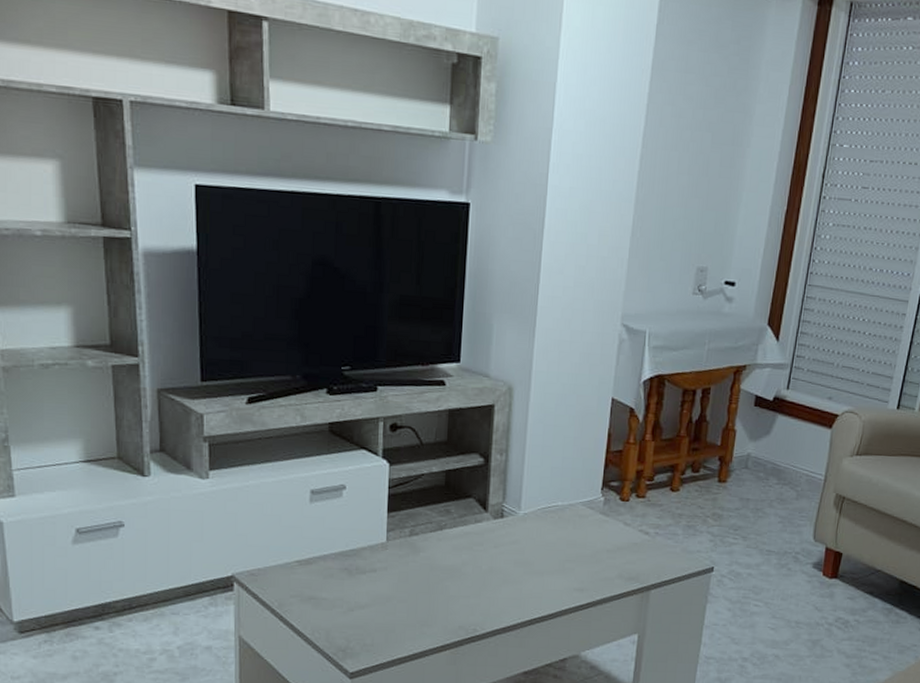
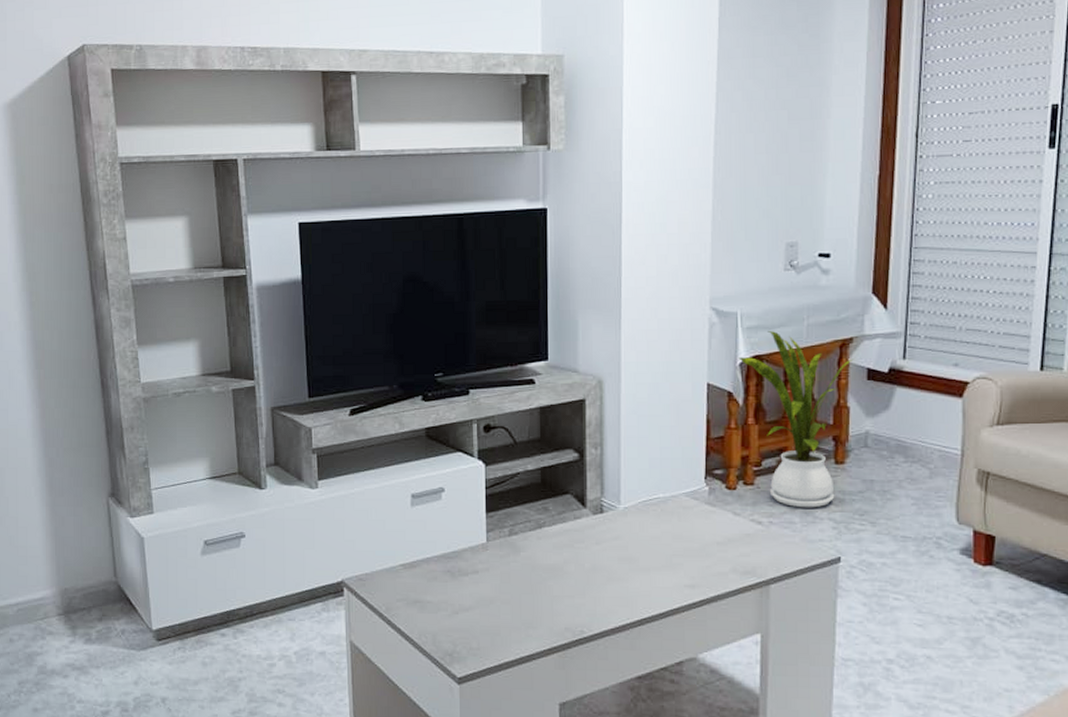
house plant: none [643,352,745,522] -> present [738,331,854,508]

